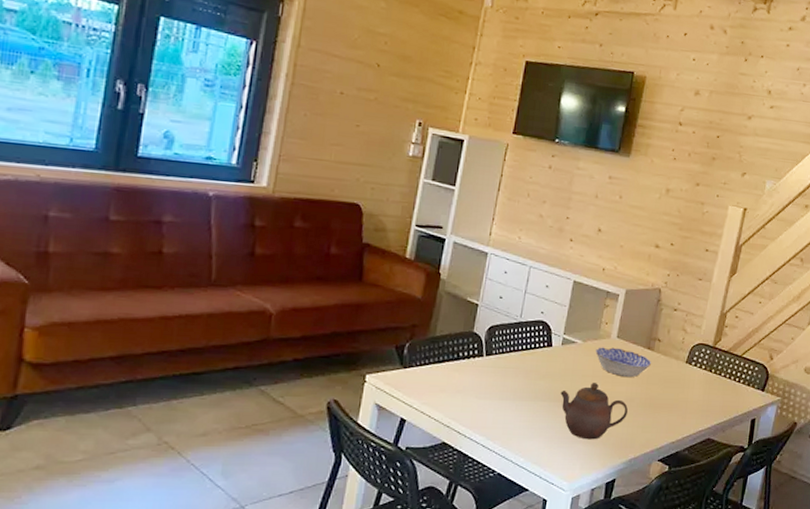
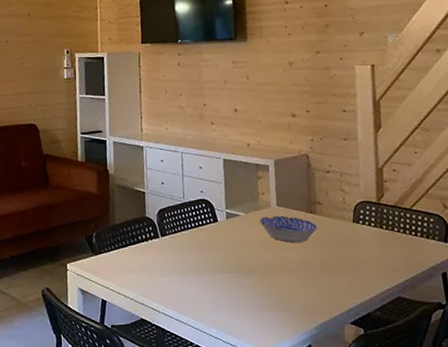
teapot: present [560,383,629,440] -> none [236,251,307,307]

